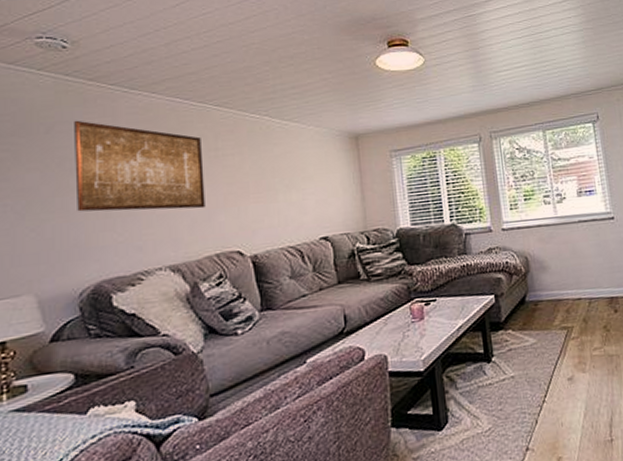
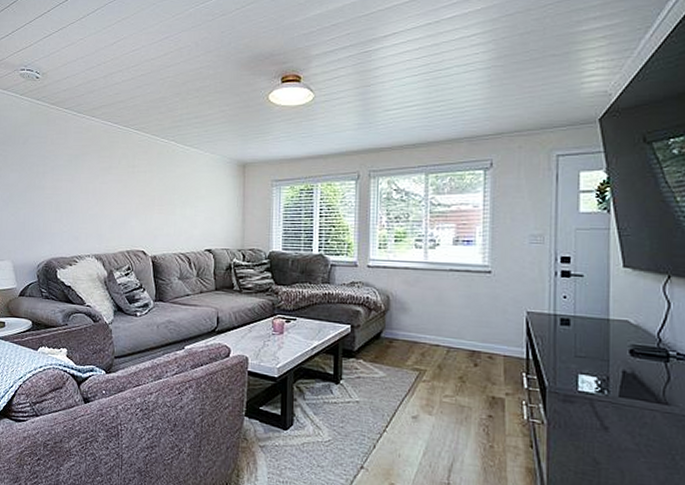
wall art: present [74,120,205,212] -> none [39,135,124,213]

